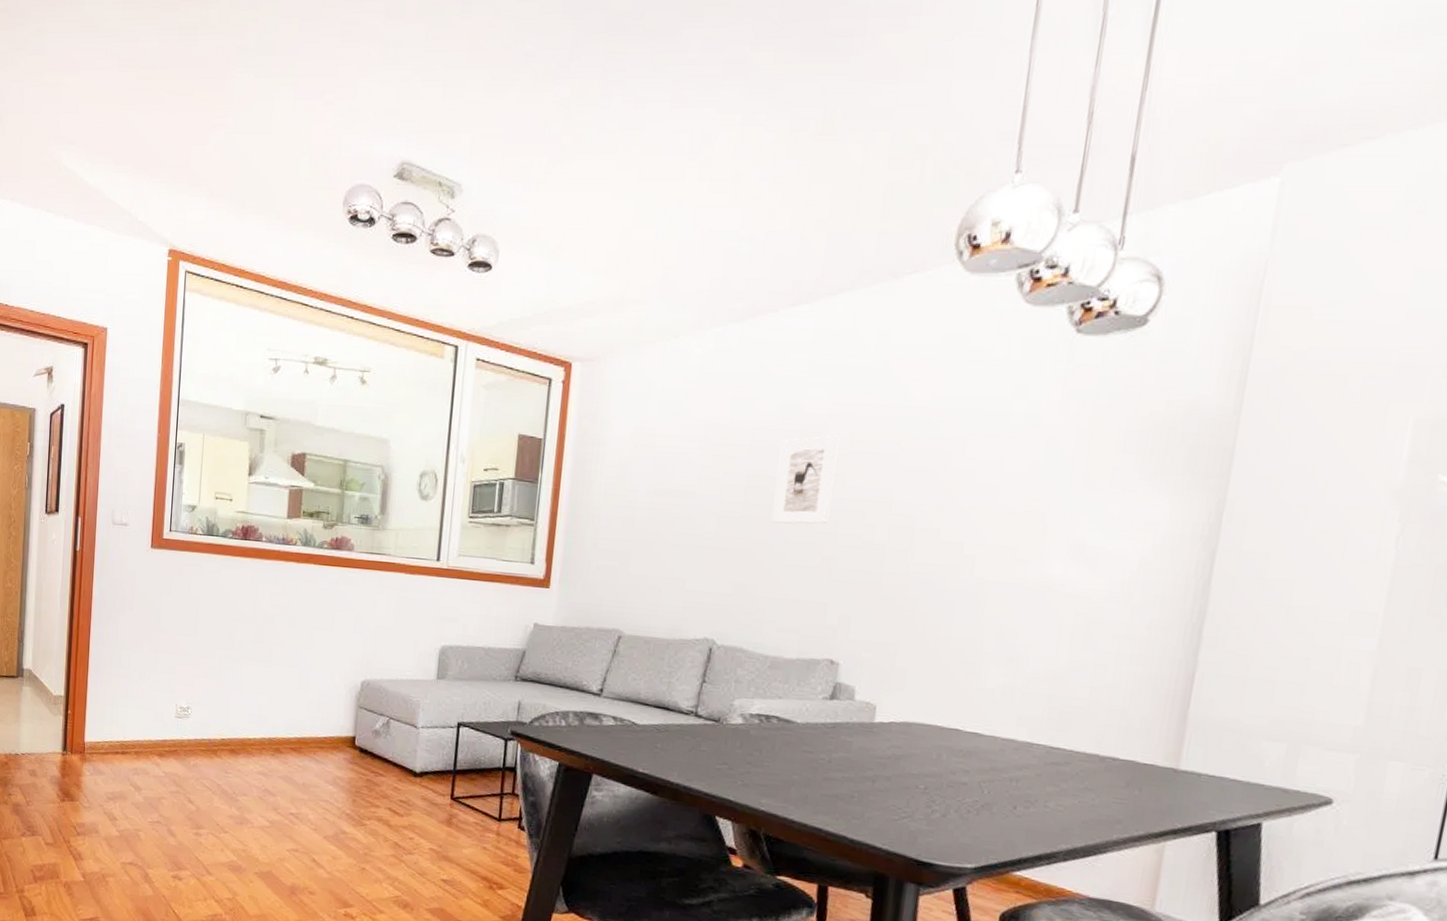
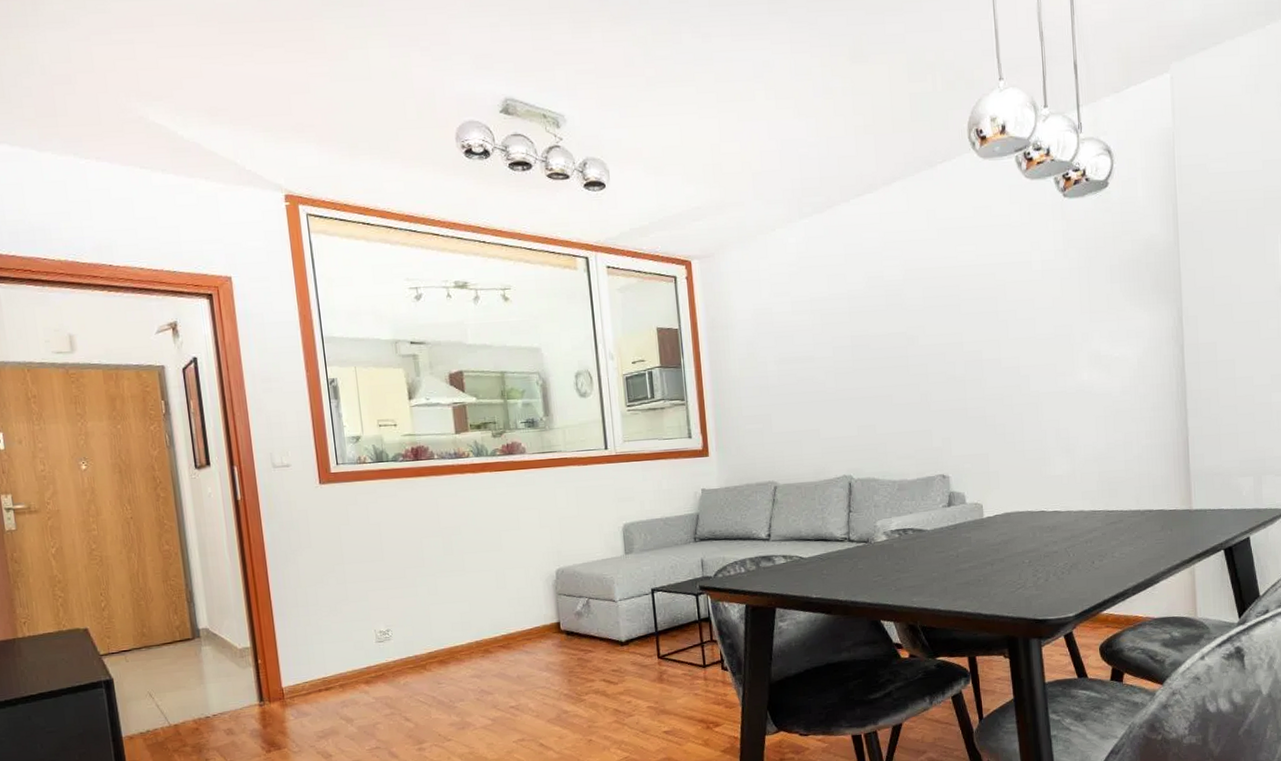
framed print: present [771,435,840,524] -> none [872,295,919,373]

